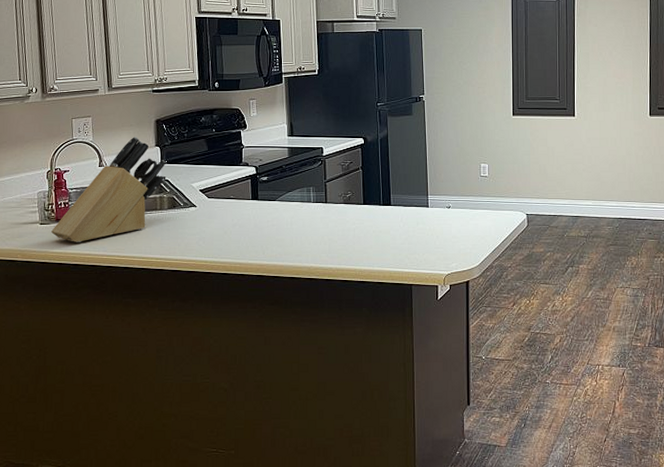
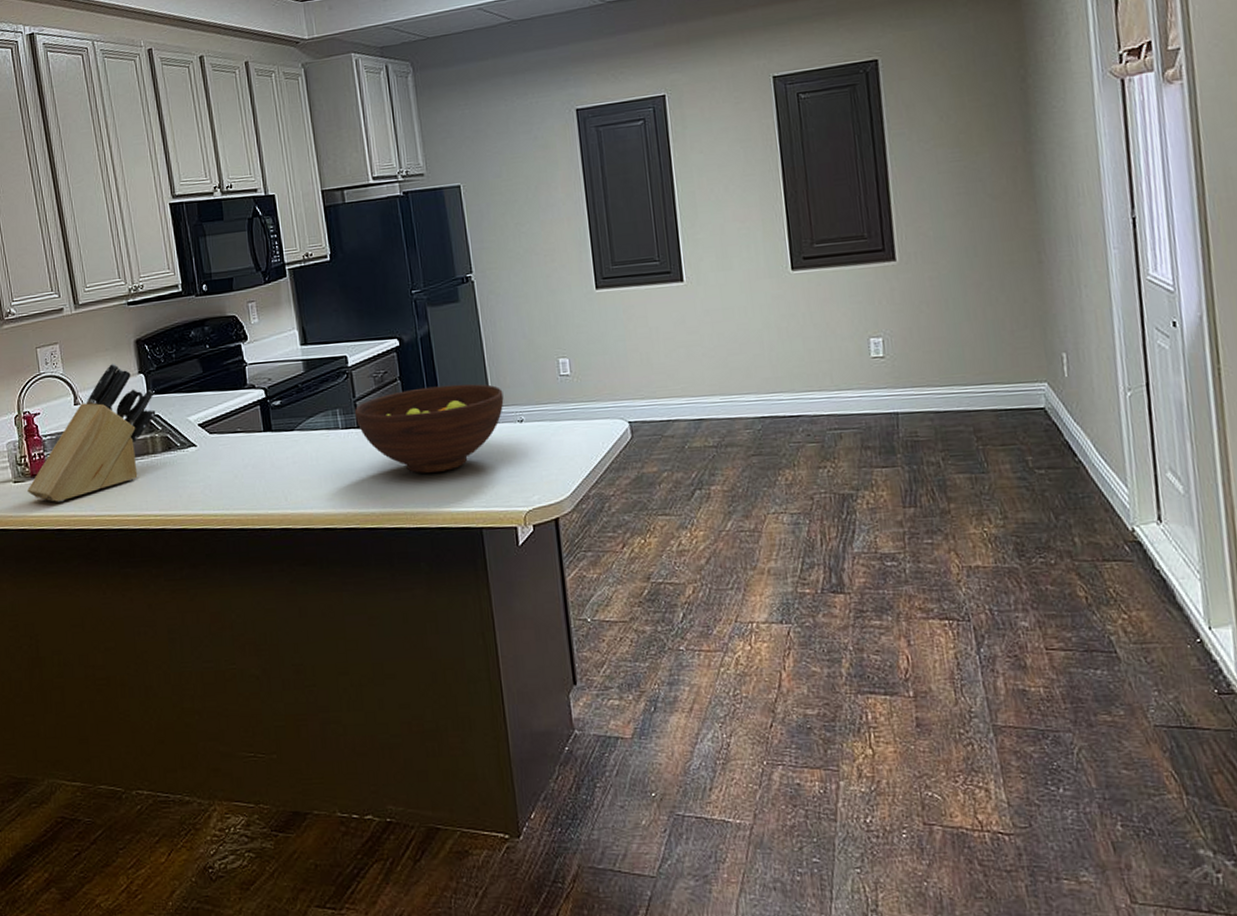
fruit bowl: none [324,176,438,242] -> present [354,384,504,474]

